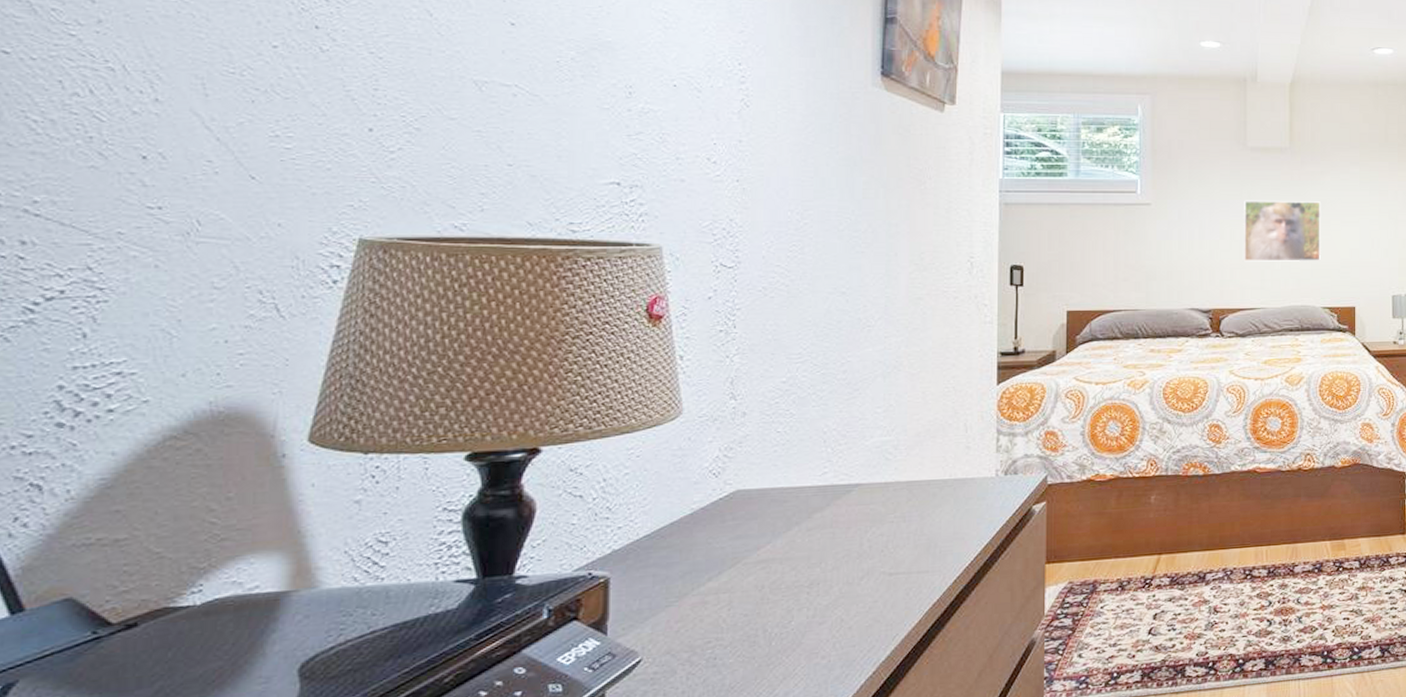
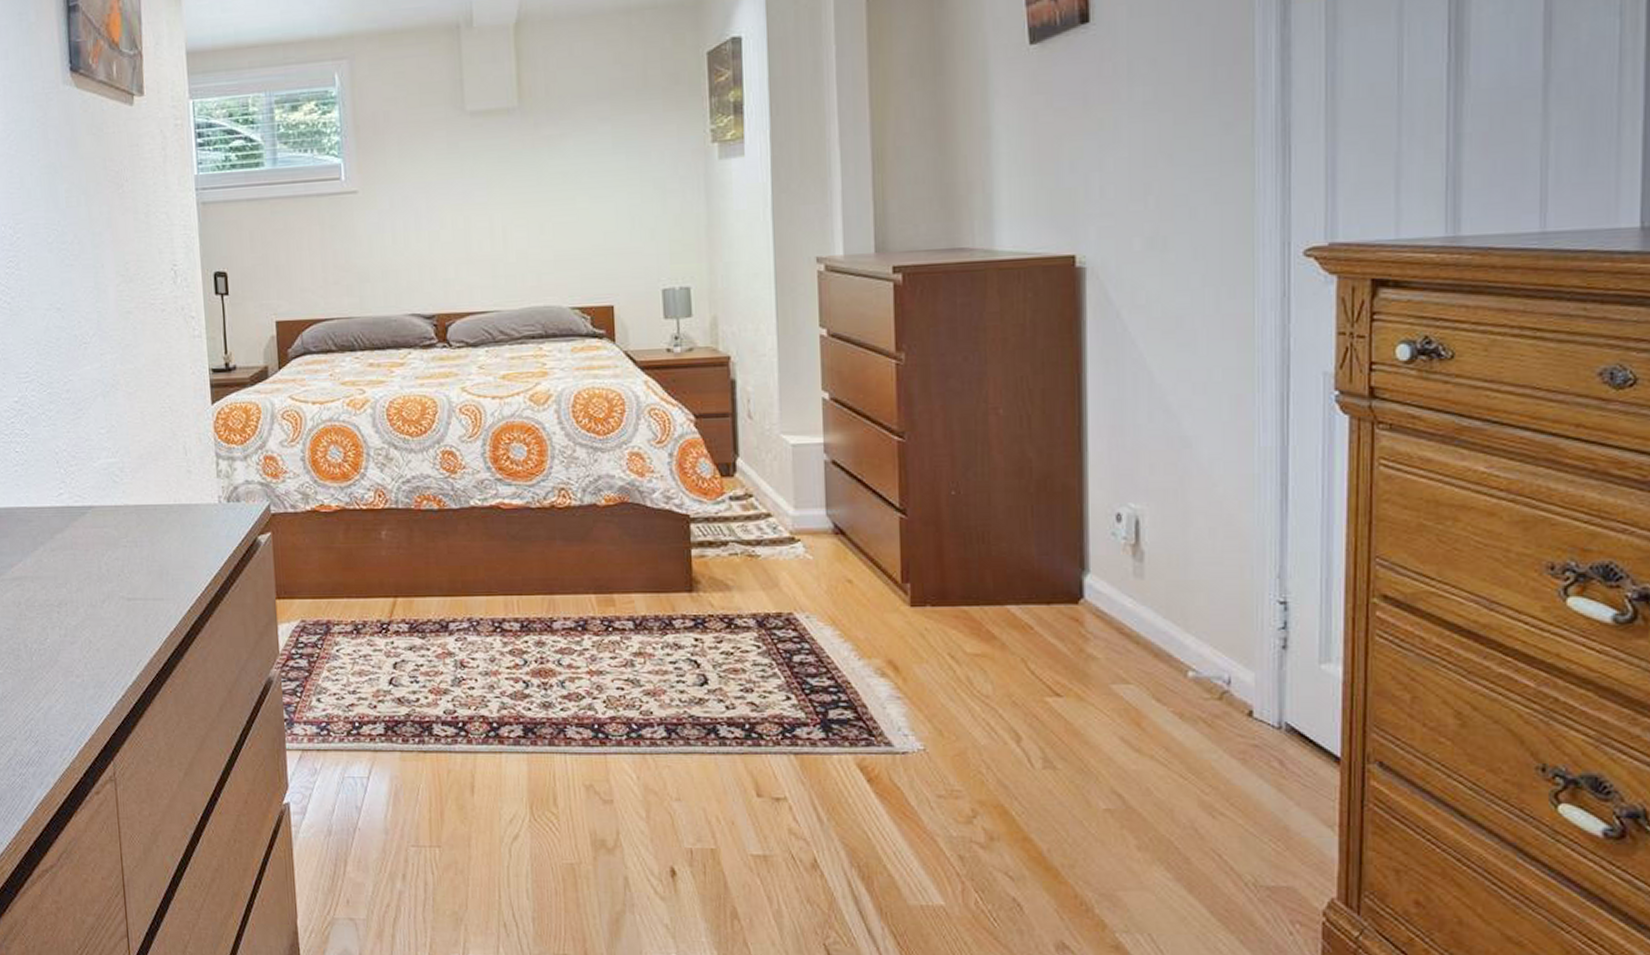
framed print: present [1243,200,1322,262] -> none [466,173,566,255]

